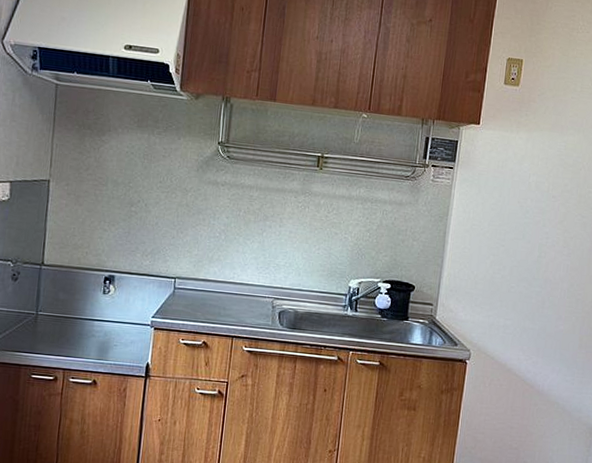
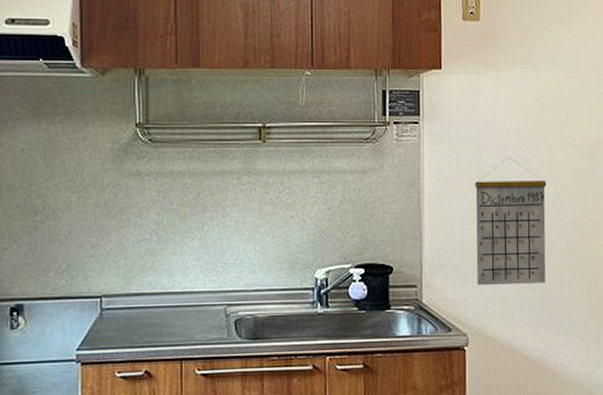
calendar: none [485,206,558,317] -> present [475,157,547,285]

